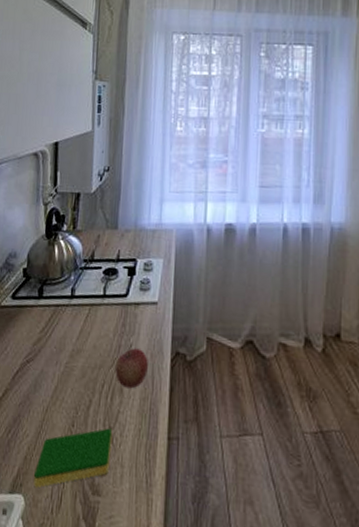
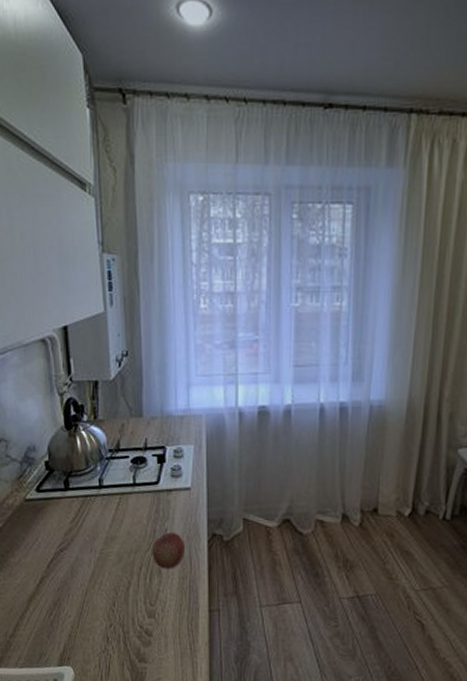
dish sponge: present [34,428,113,488] -> none [81,605,154,660]

